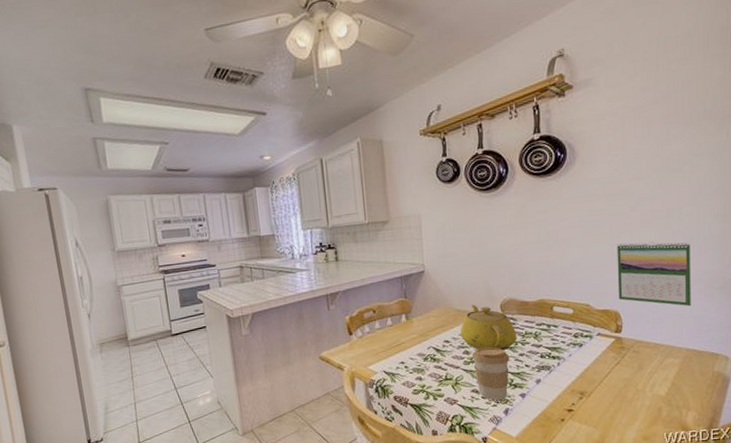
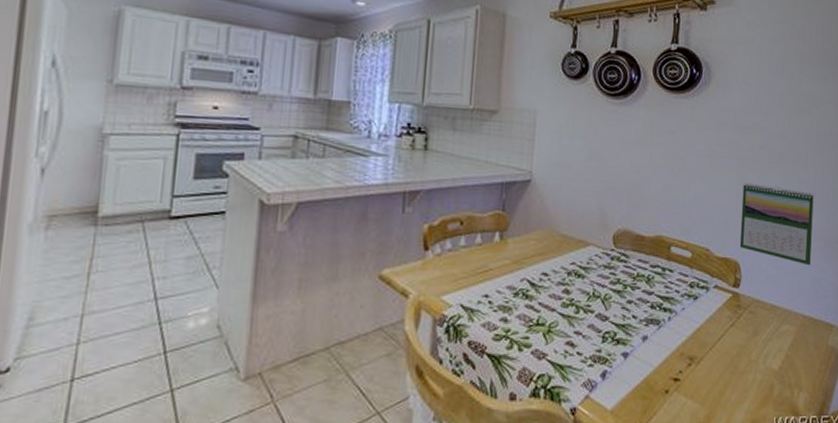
teapot: present [460,304,517,350] -> none [562,231,628,293]
coffee cup: present [471,347,510,400] -> none [571,287,616,358]

